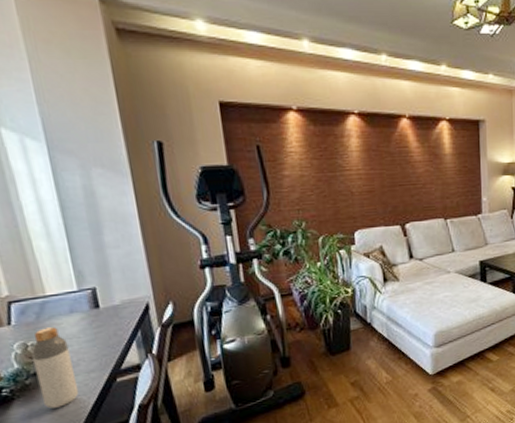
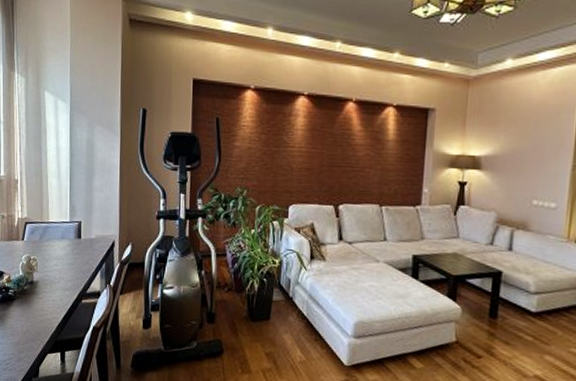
bottle: present [31,327,79,409] -> none [32,247,56,314]

